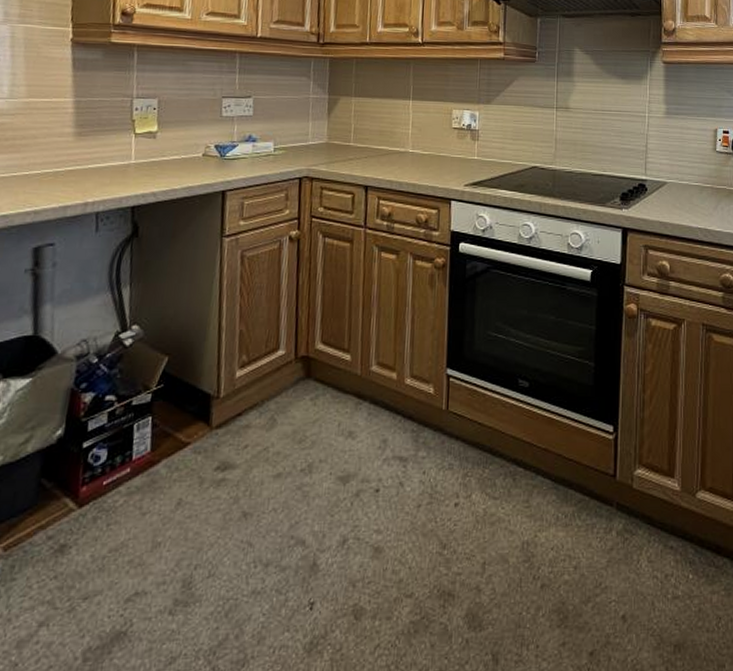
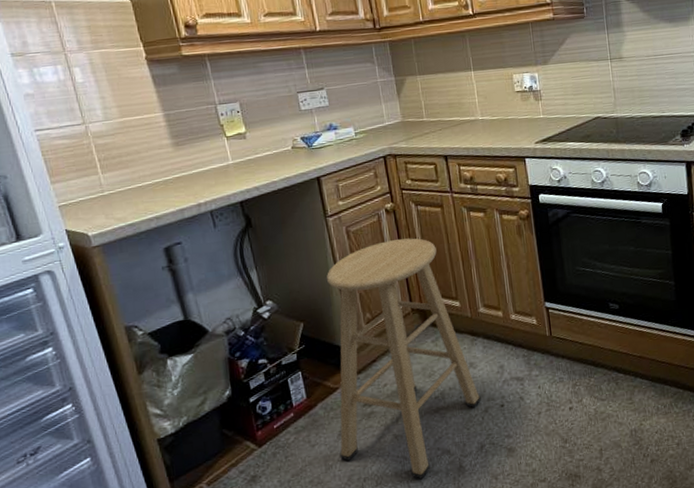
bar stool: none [172,273,355,574] -> present [327,238,481,479]

